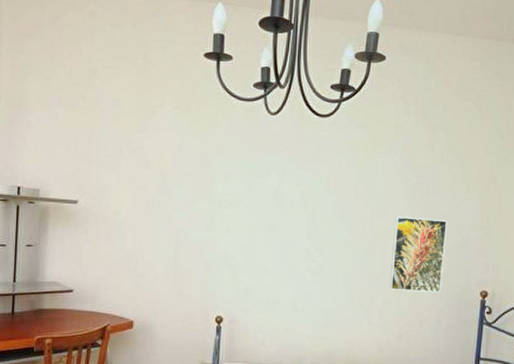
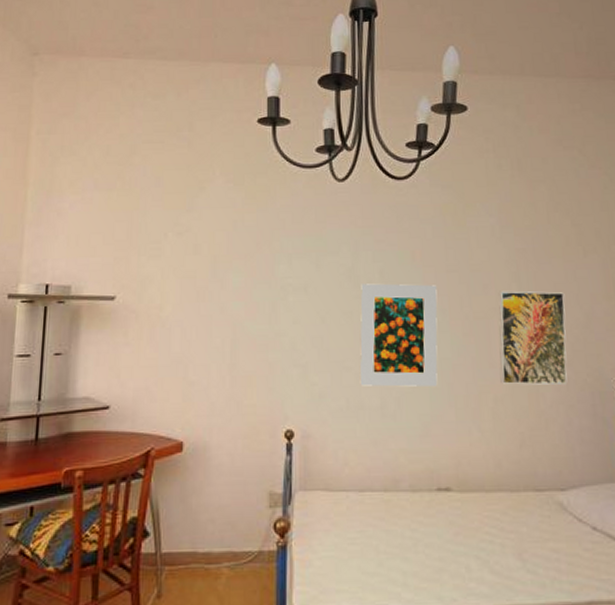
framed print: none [278,203,346,288] -> present [359,283,438,387]

